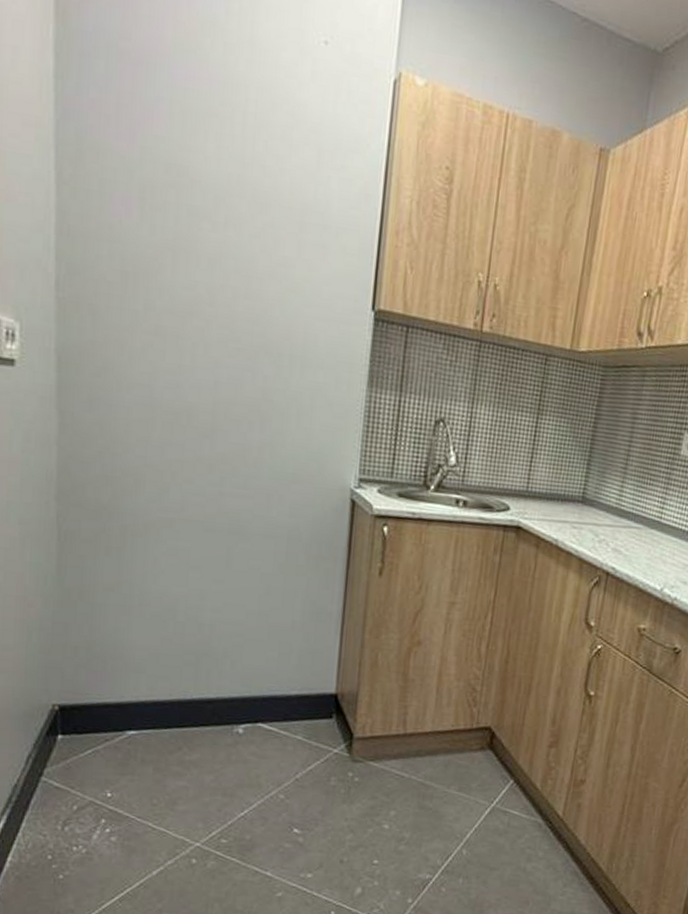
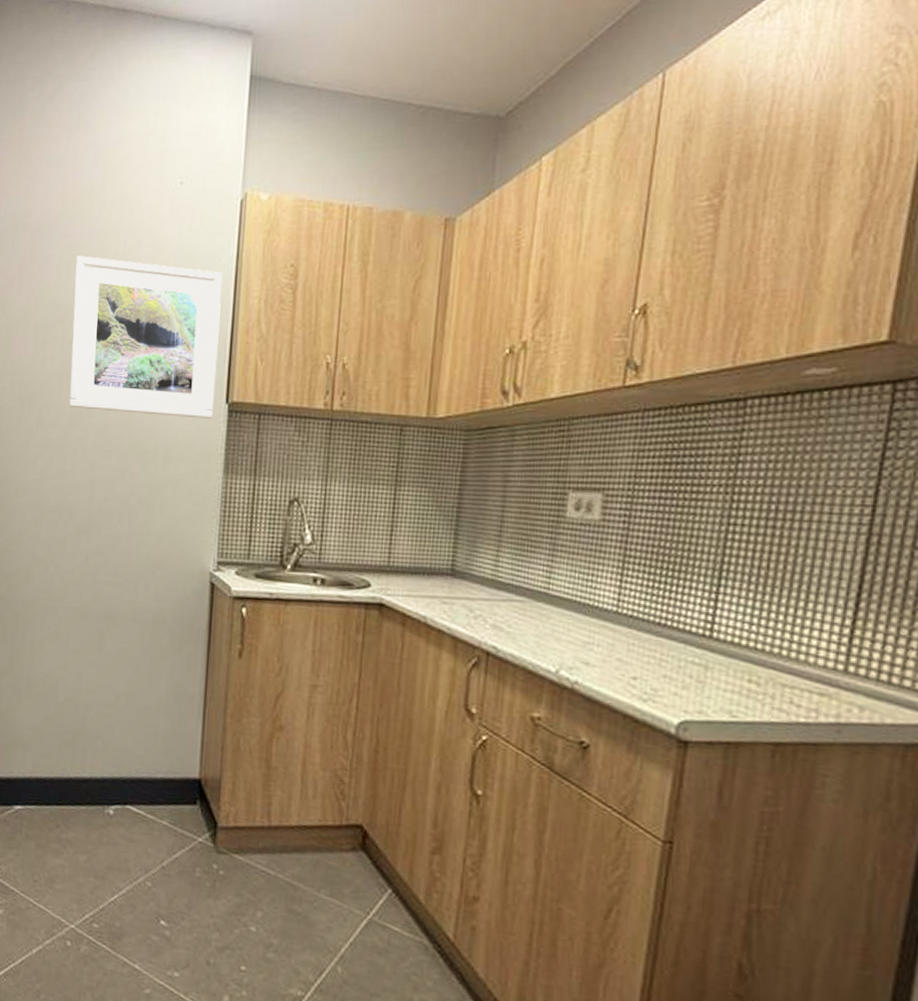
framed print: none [186,105,372,325] -> present [69,255,223,419]

